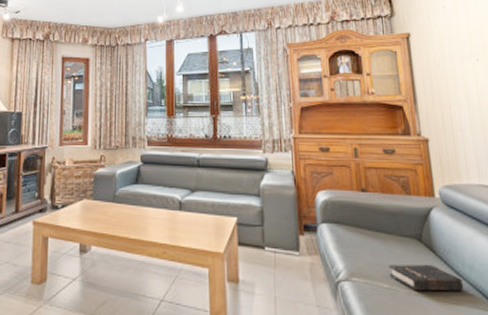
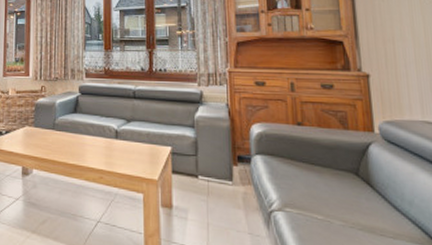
hardback book: present [388,264,464,292] -> none [322,197,403,225]

